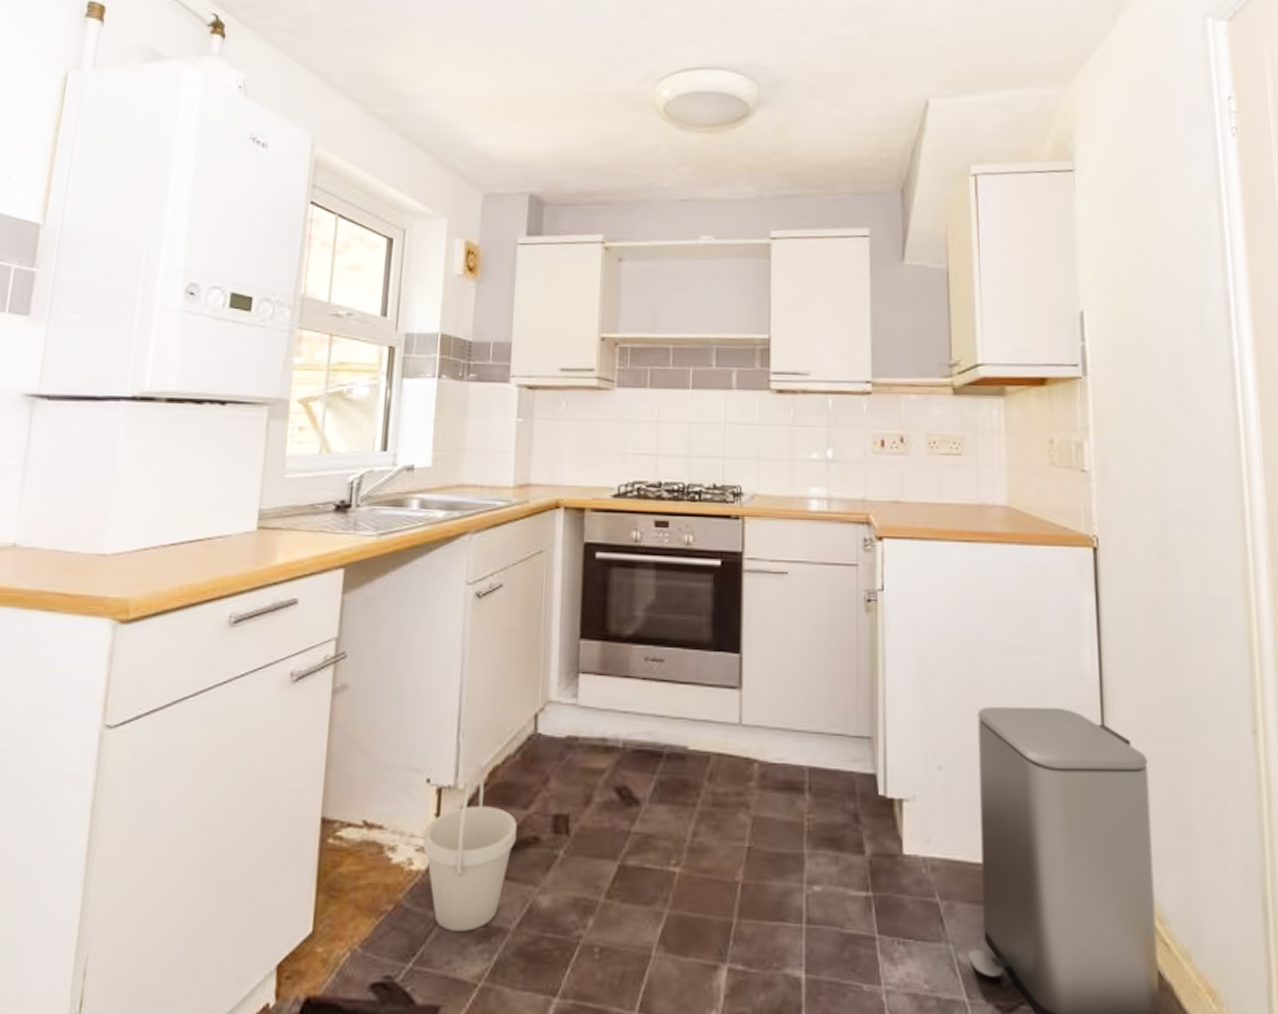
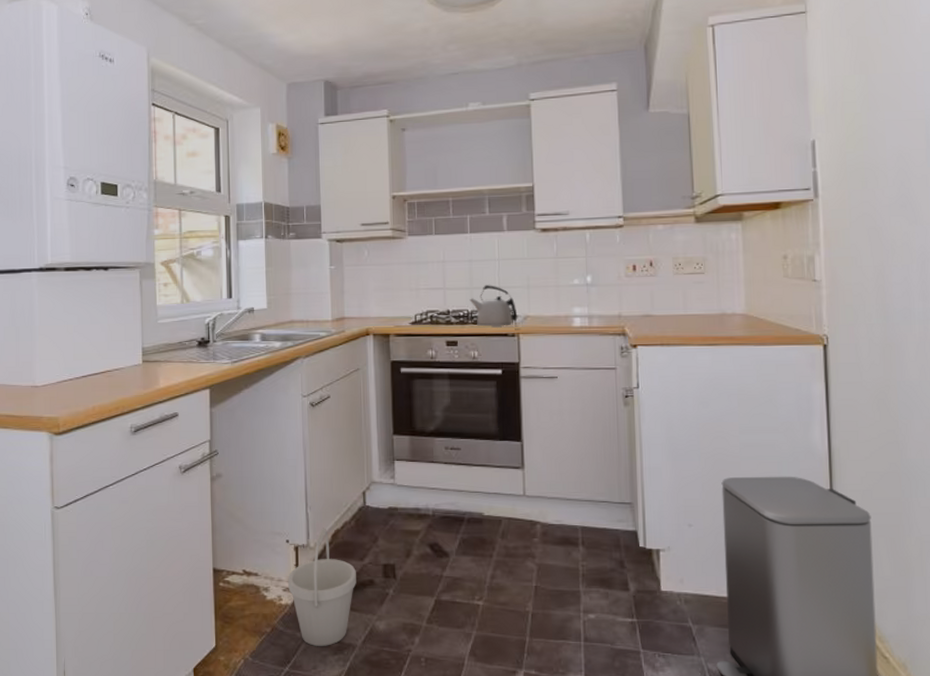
kettle: none [686,453,744,507] -> present [469,285,518,328]

